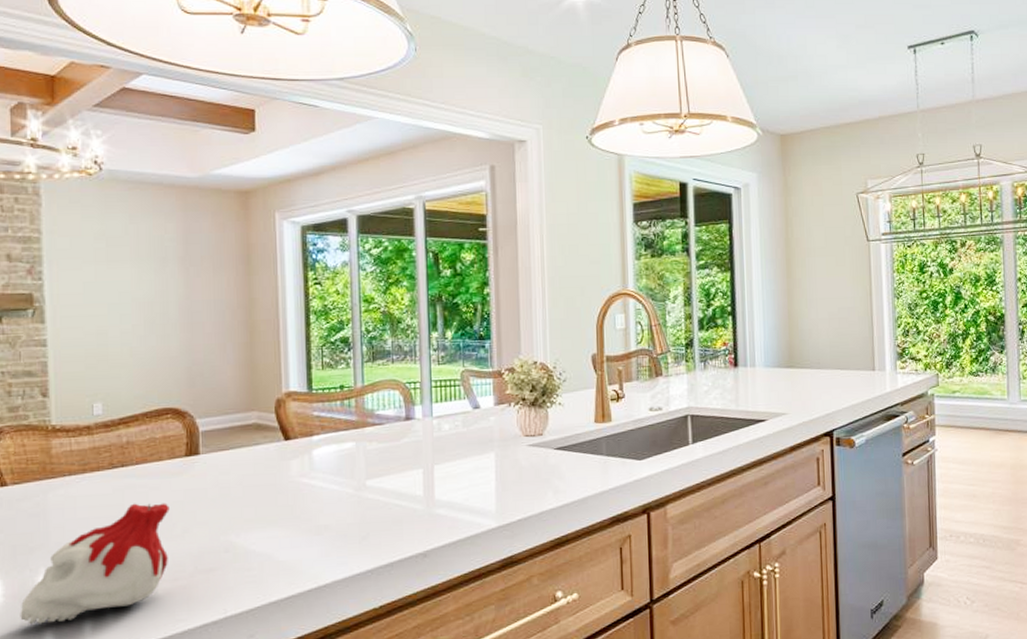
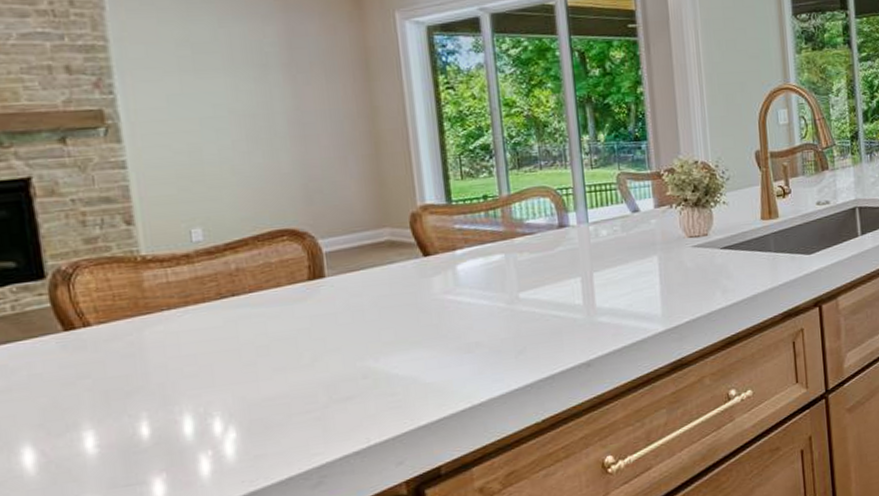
candle: present [20,503,170,625] -> none [120,331,297,475]

